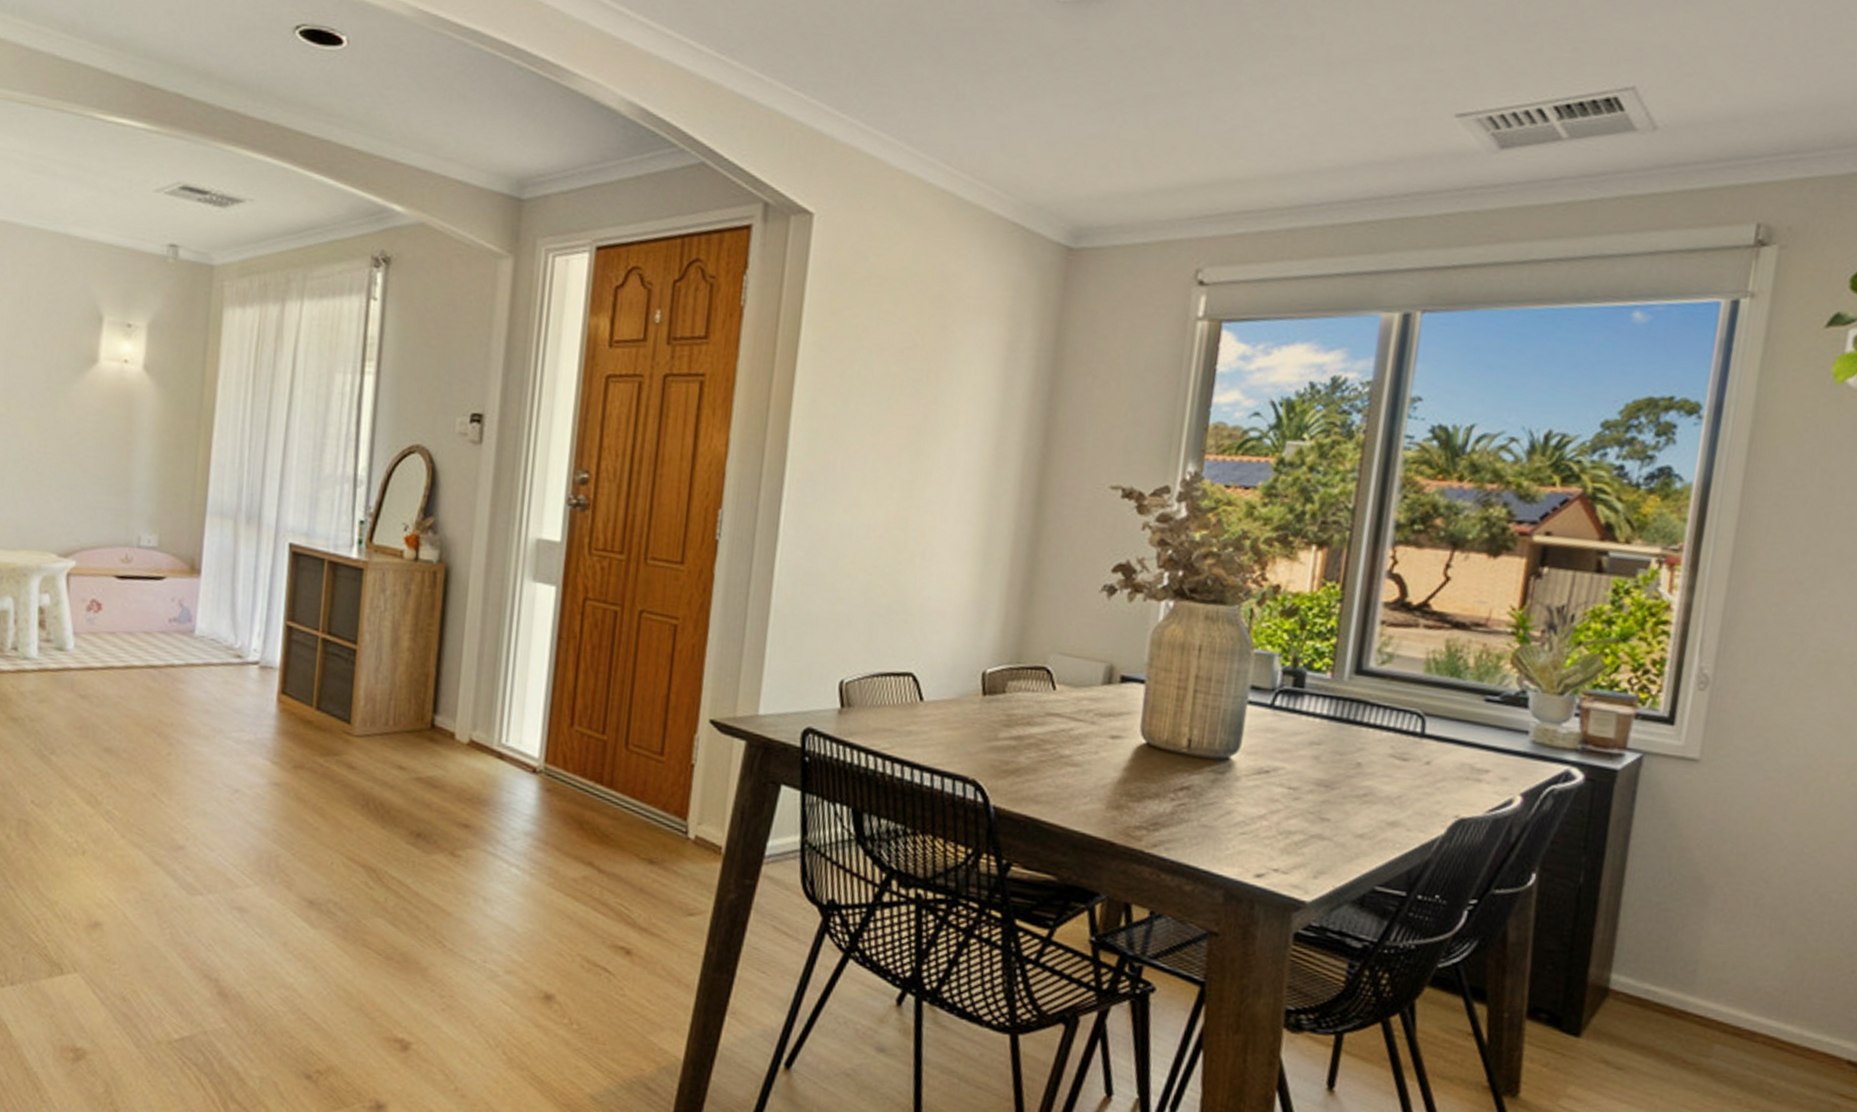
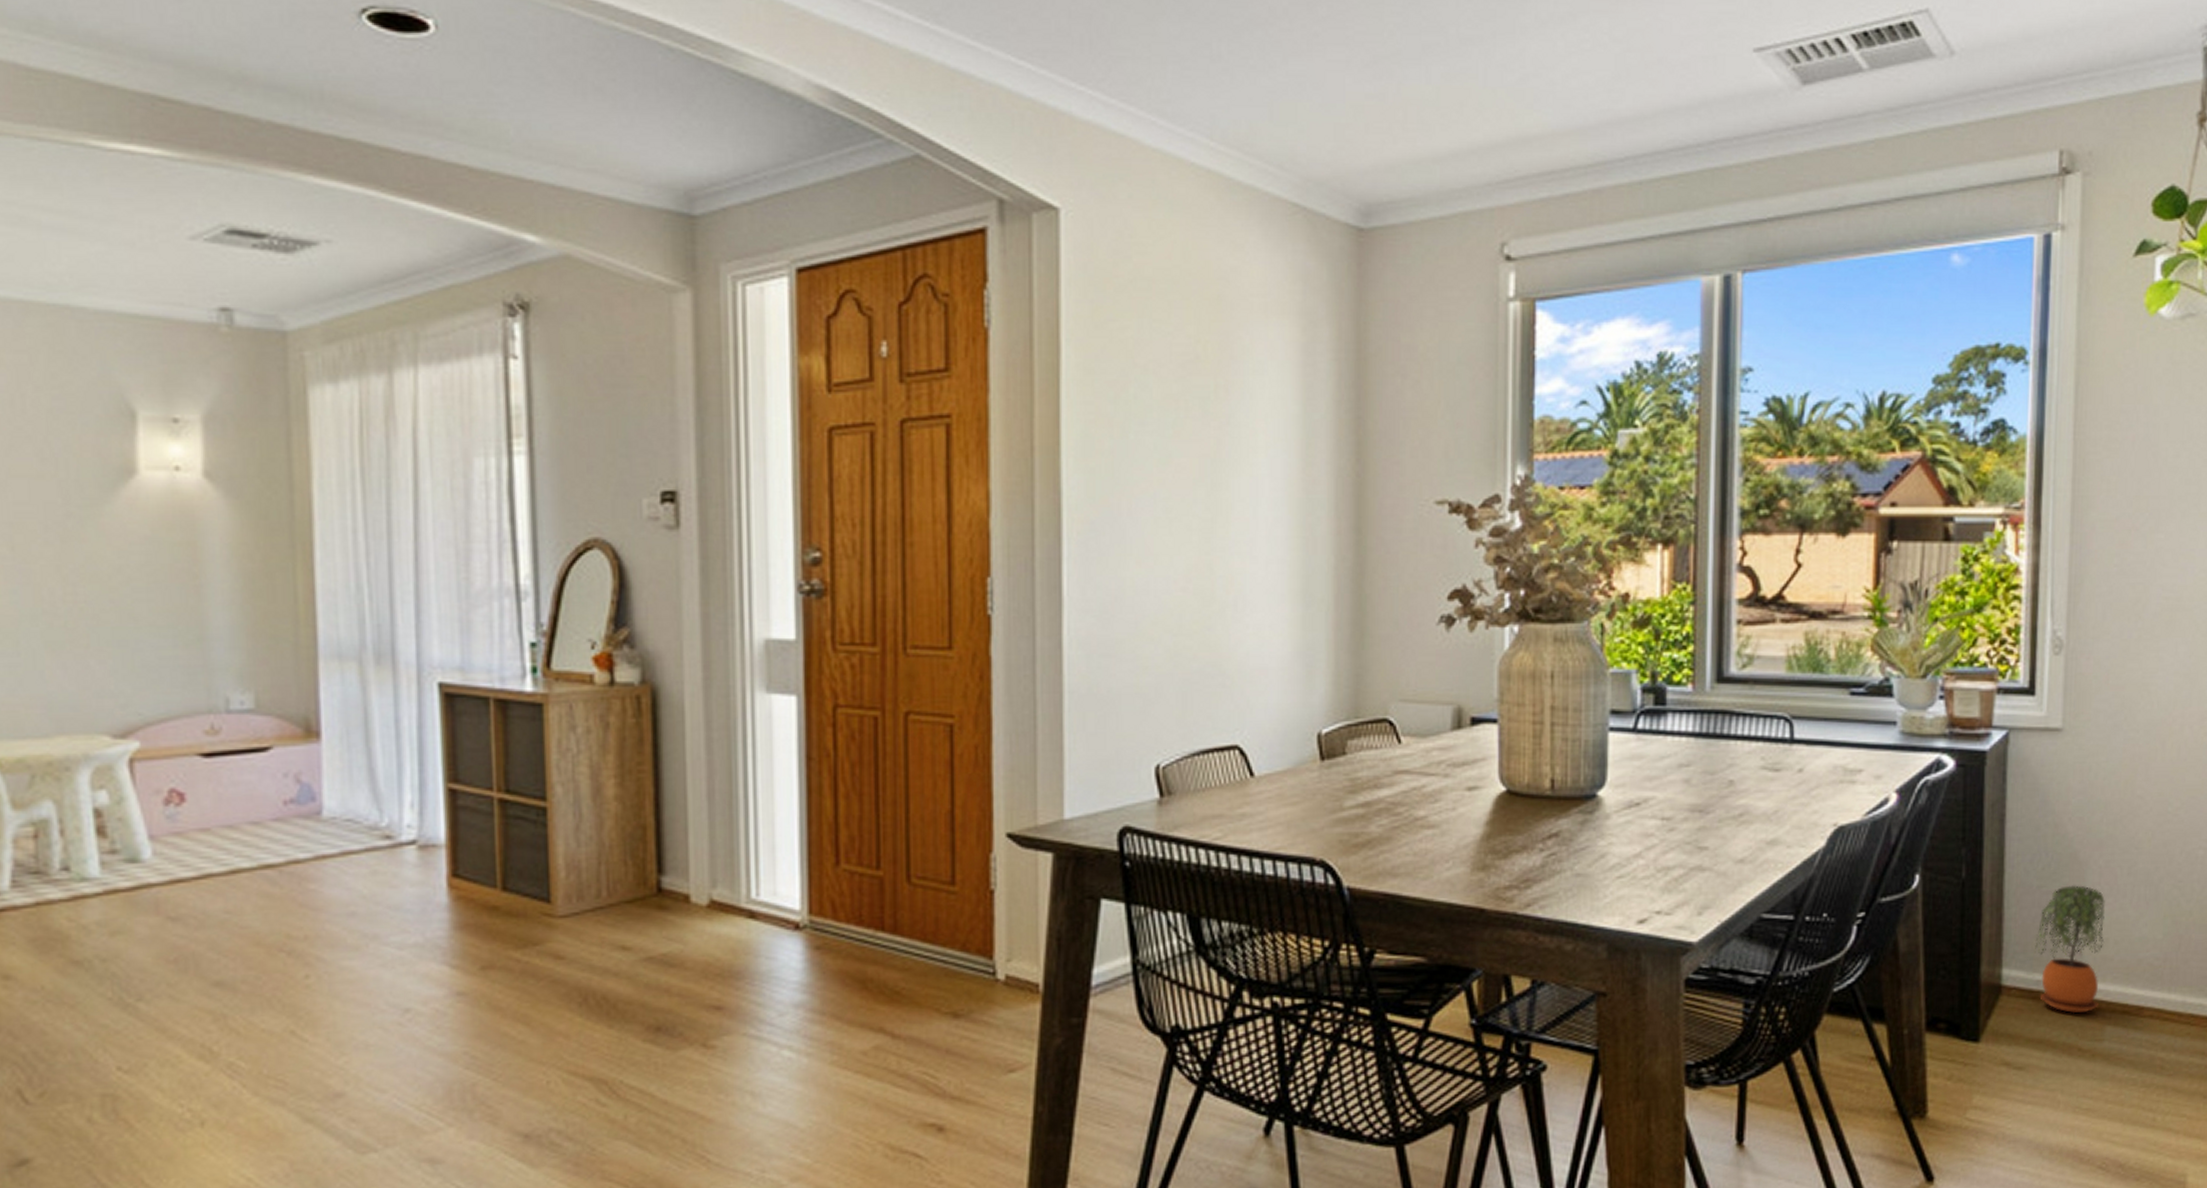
potted plant: none [1647,906,1727,1028] -> present [2035,885,2105,1014]

